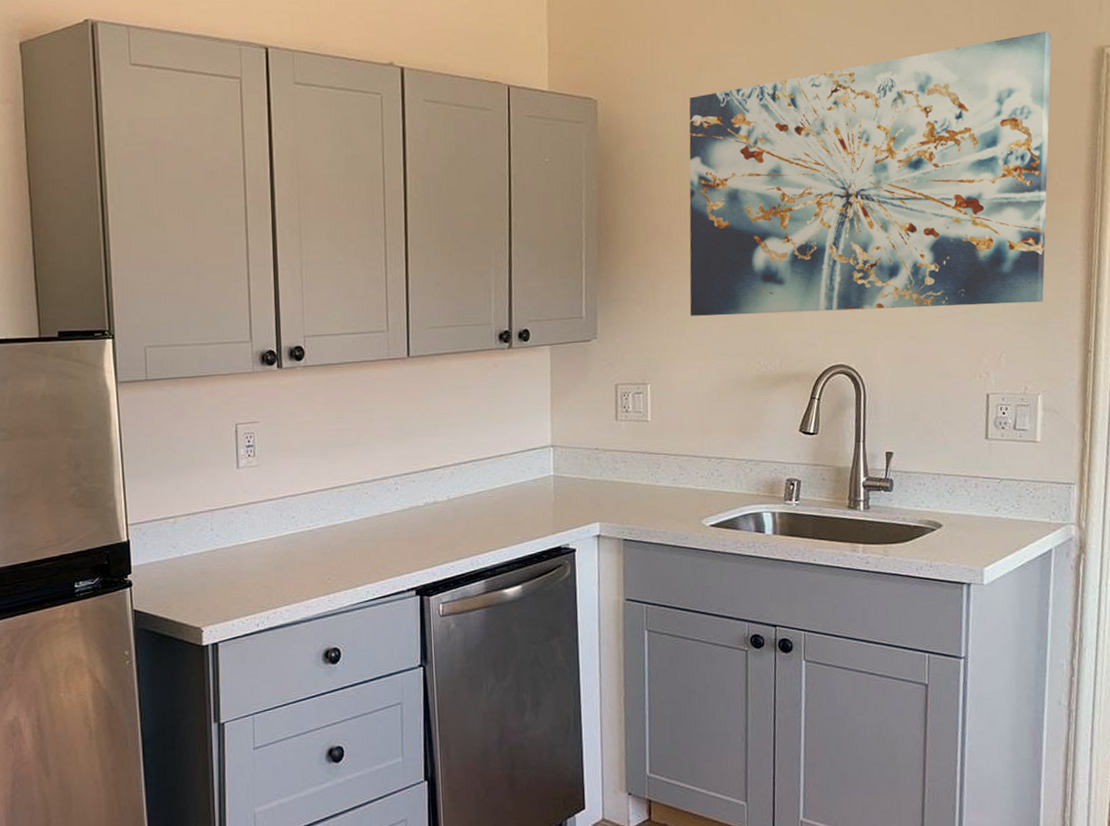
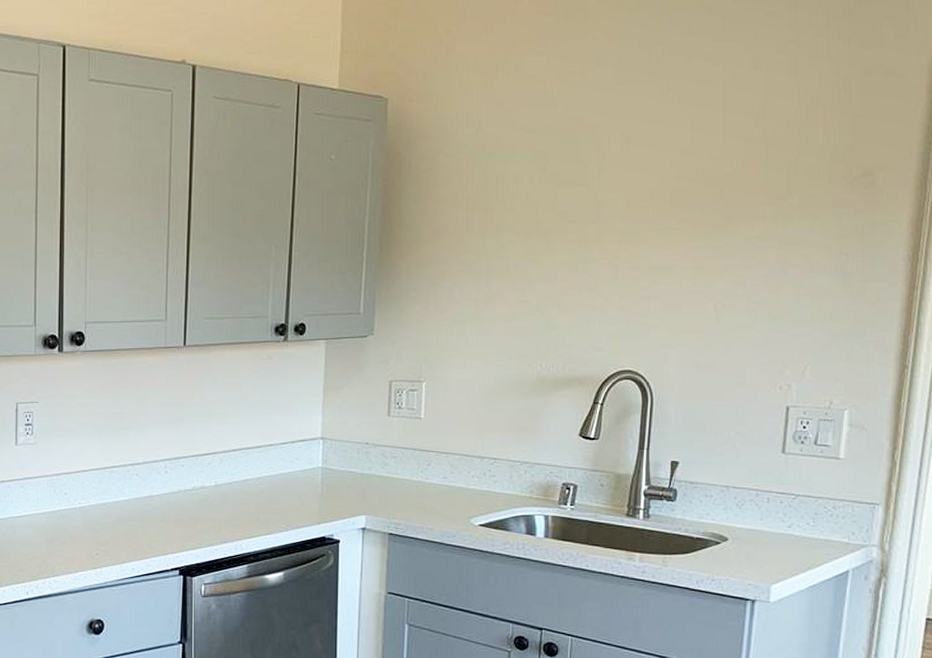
wall art: present [689,31,1052,316] -> none [471,29,887,317]

